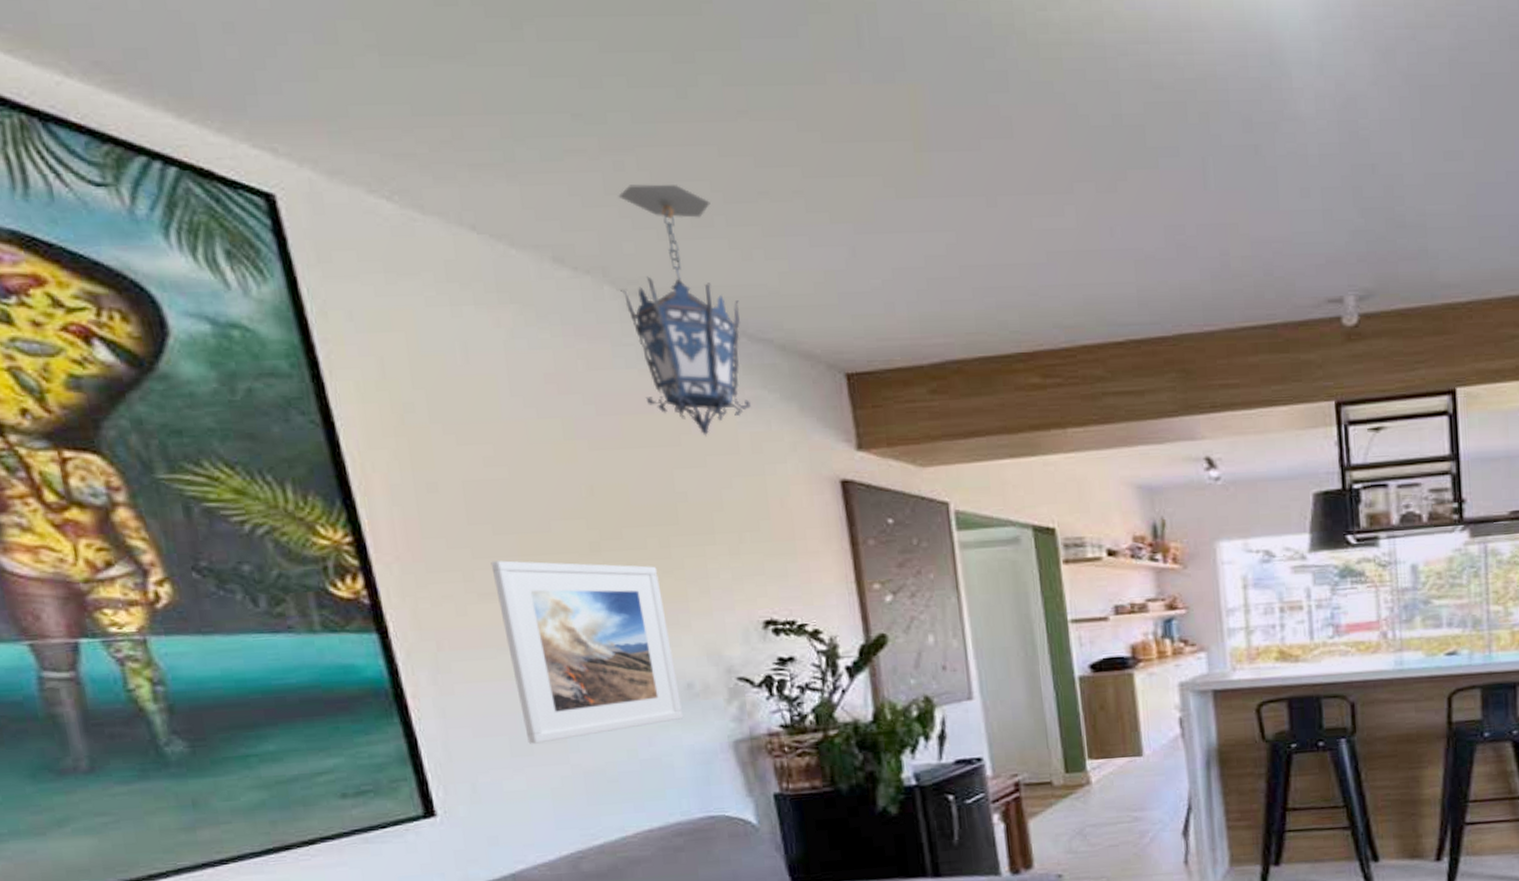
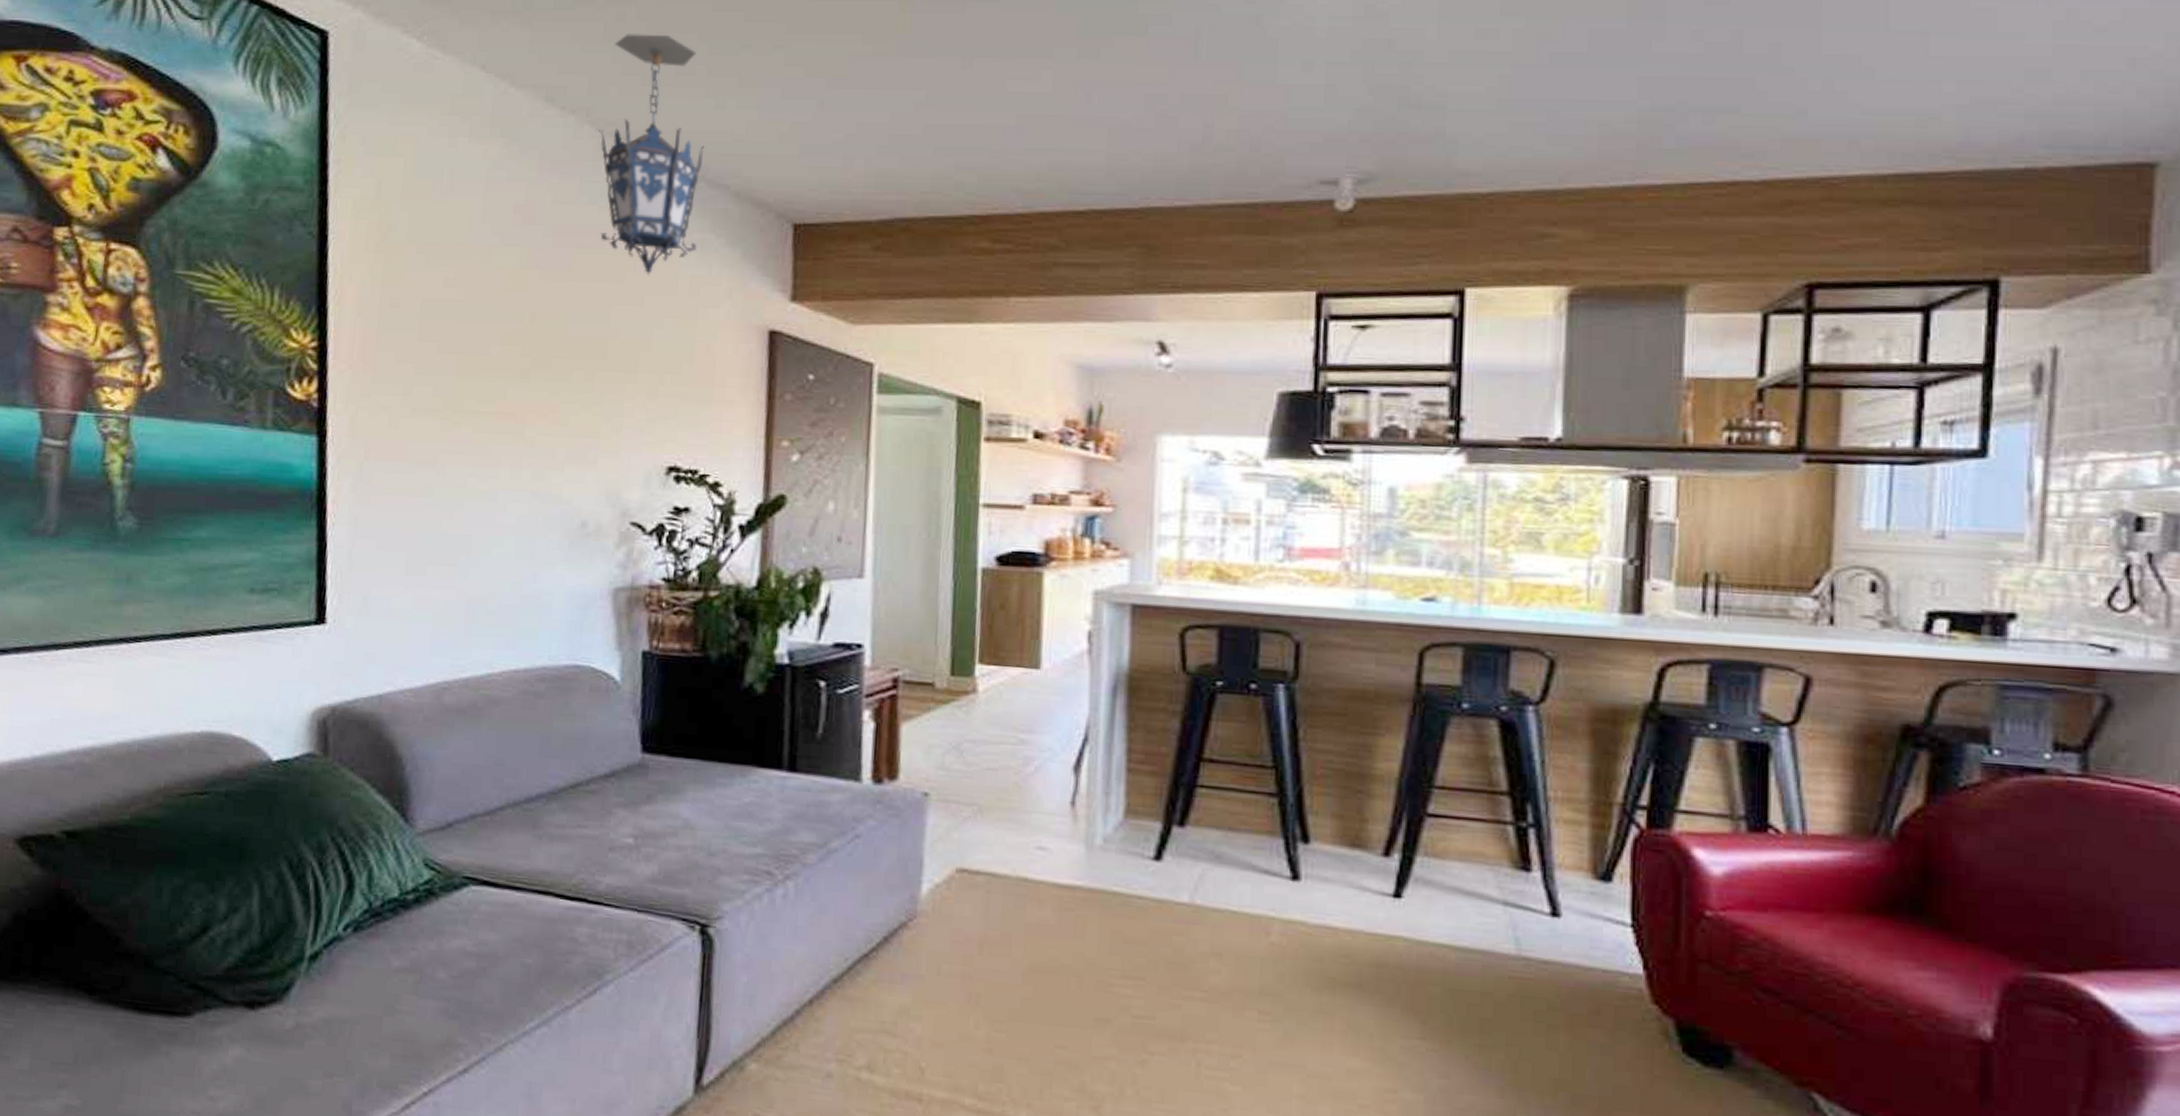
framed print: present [491,560,684,744] -> none [423,378,577,564]

